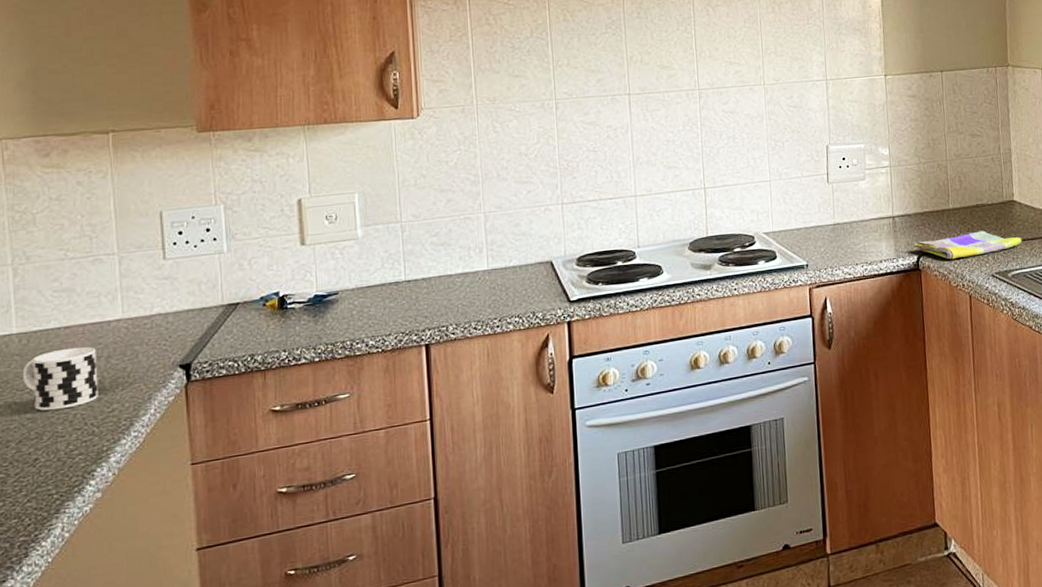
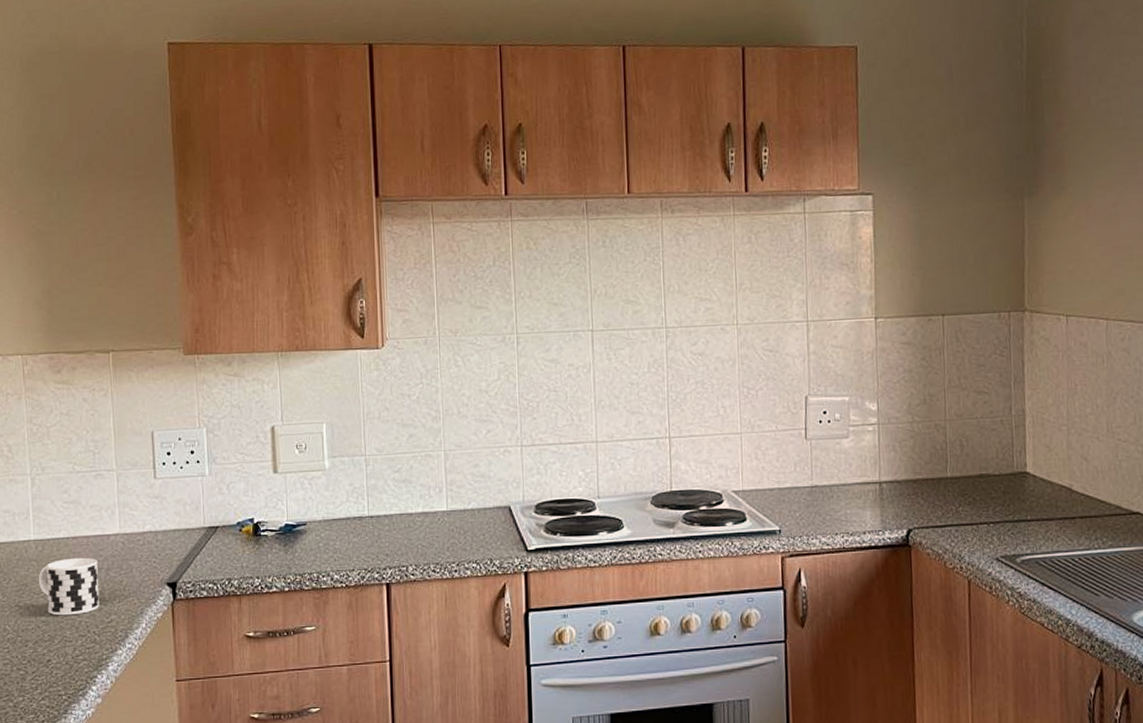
dish towel: present [914,230,1022,260] -> none [903,505,1035,537]

